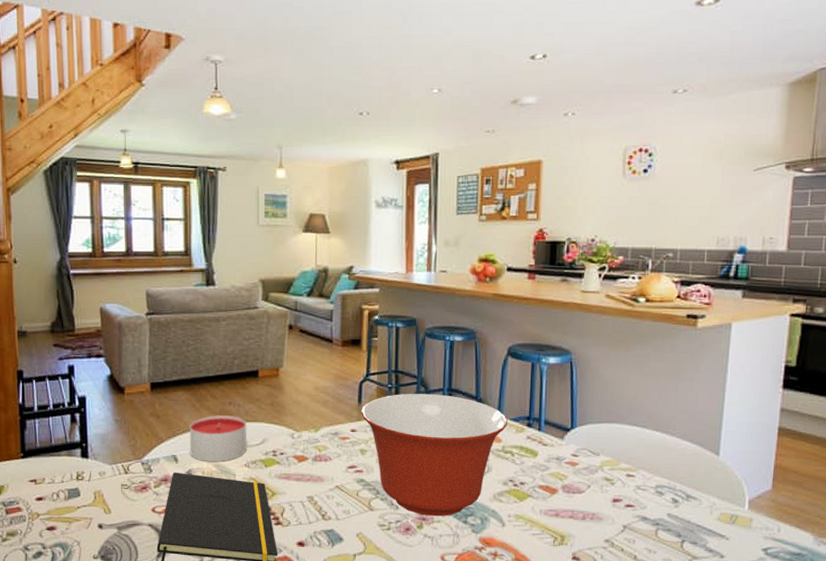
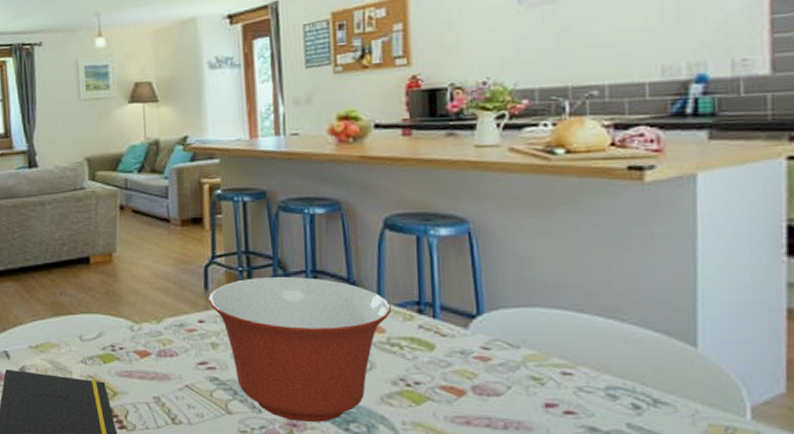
candle: present [189,415,246,462] -> none [20,307,82,358]

